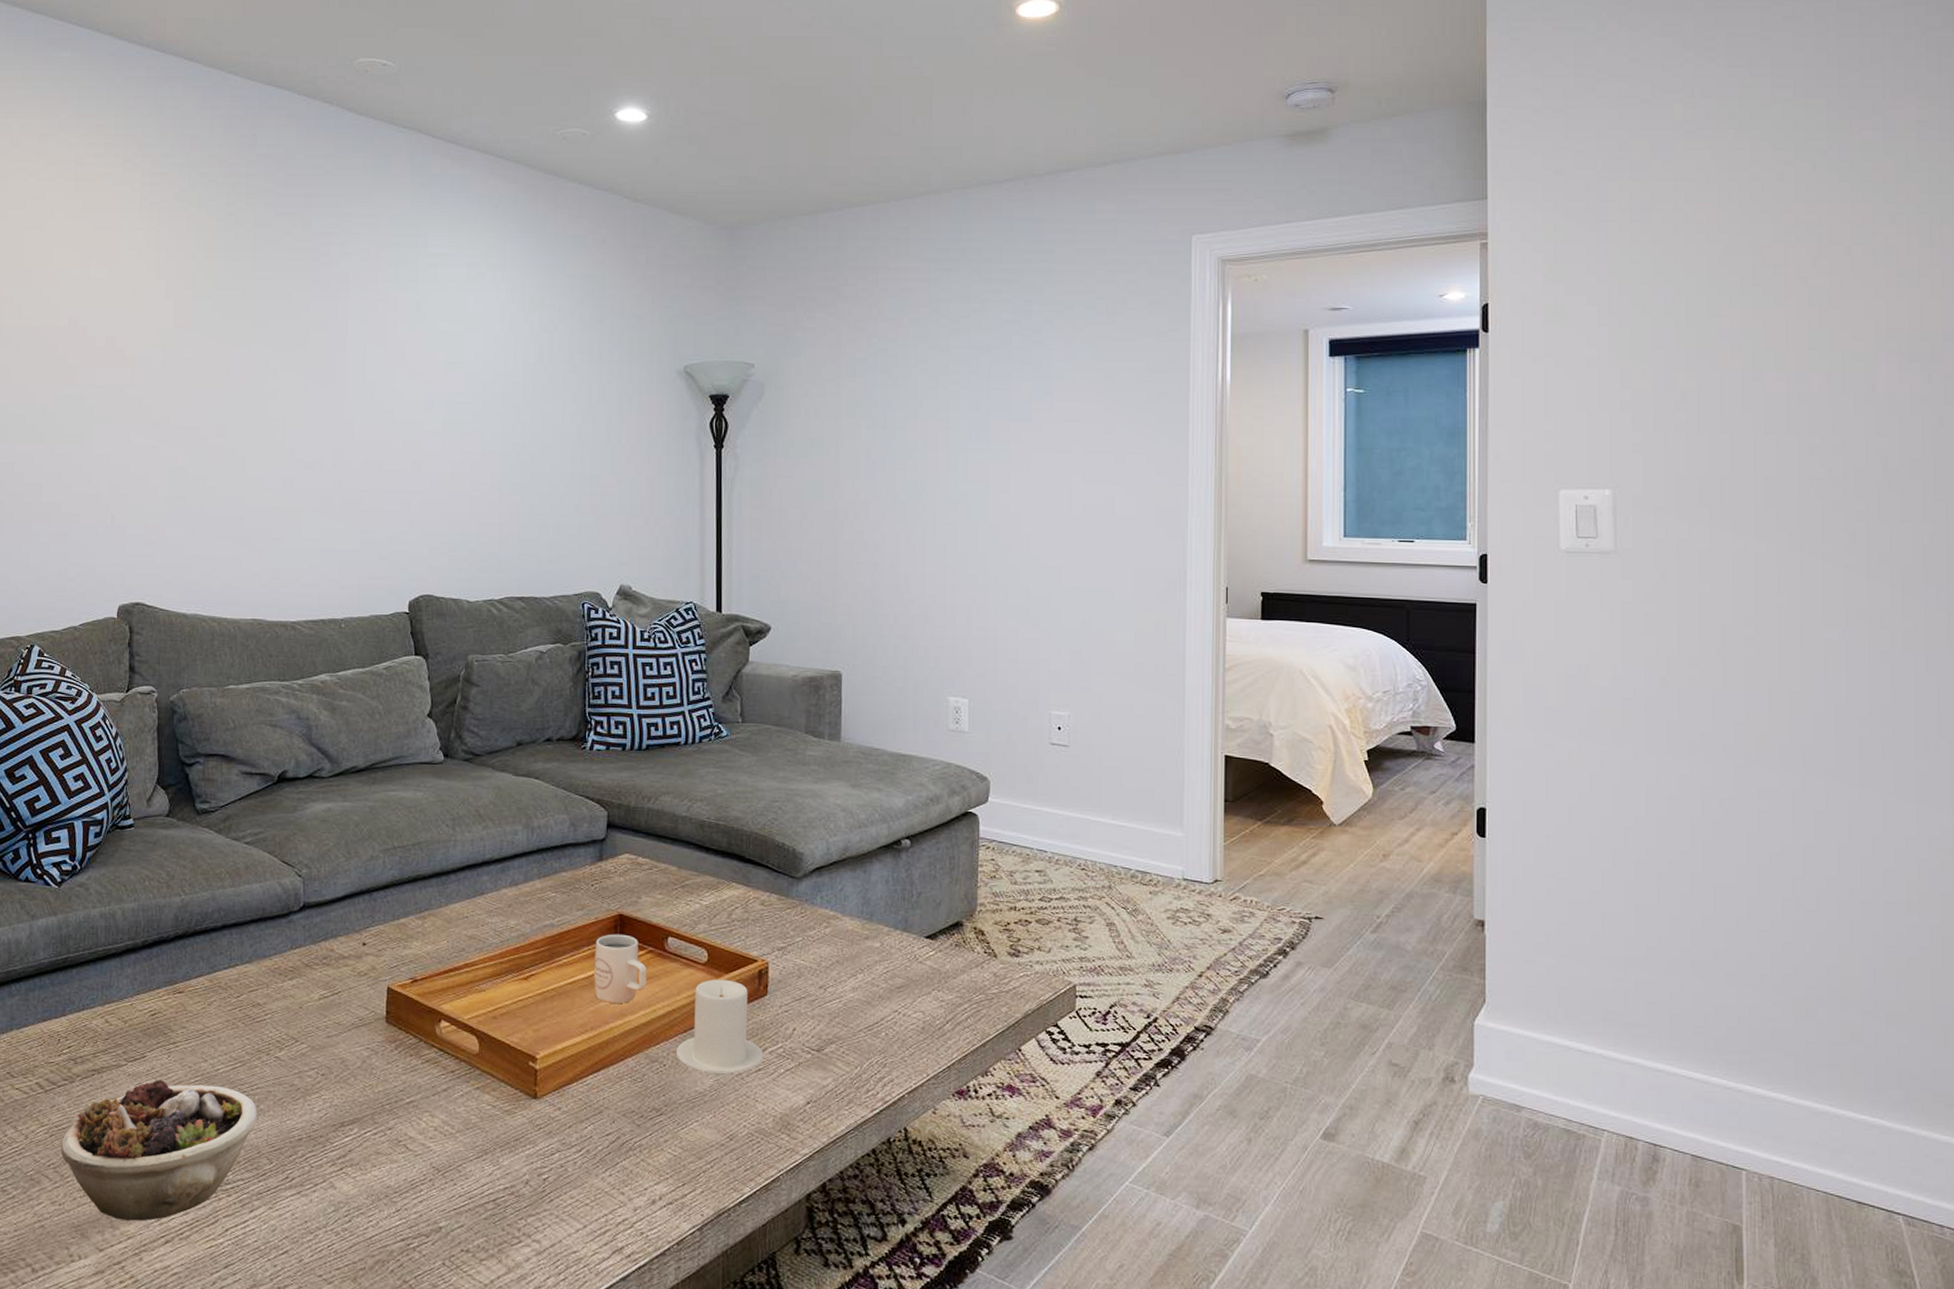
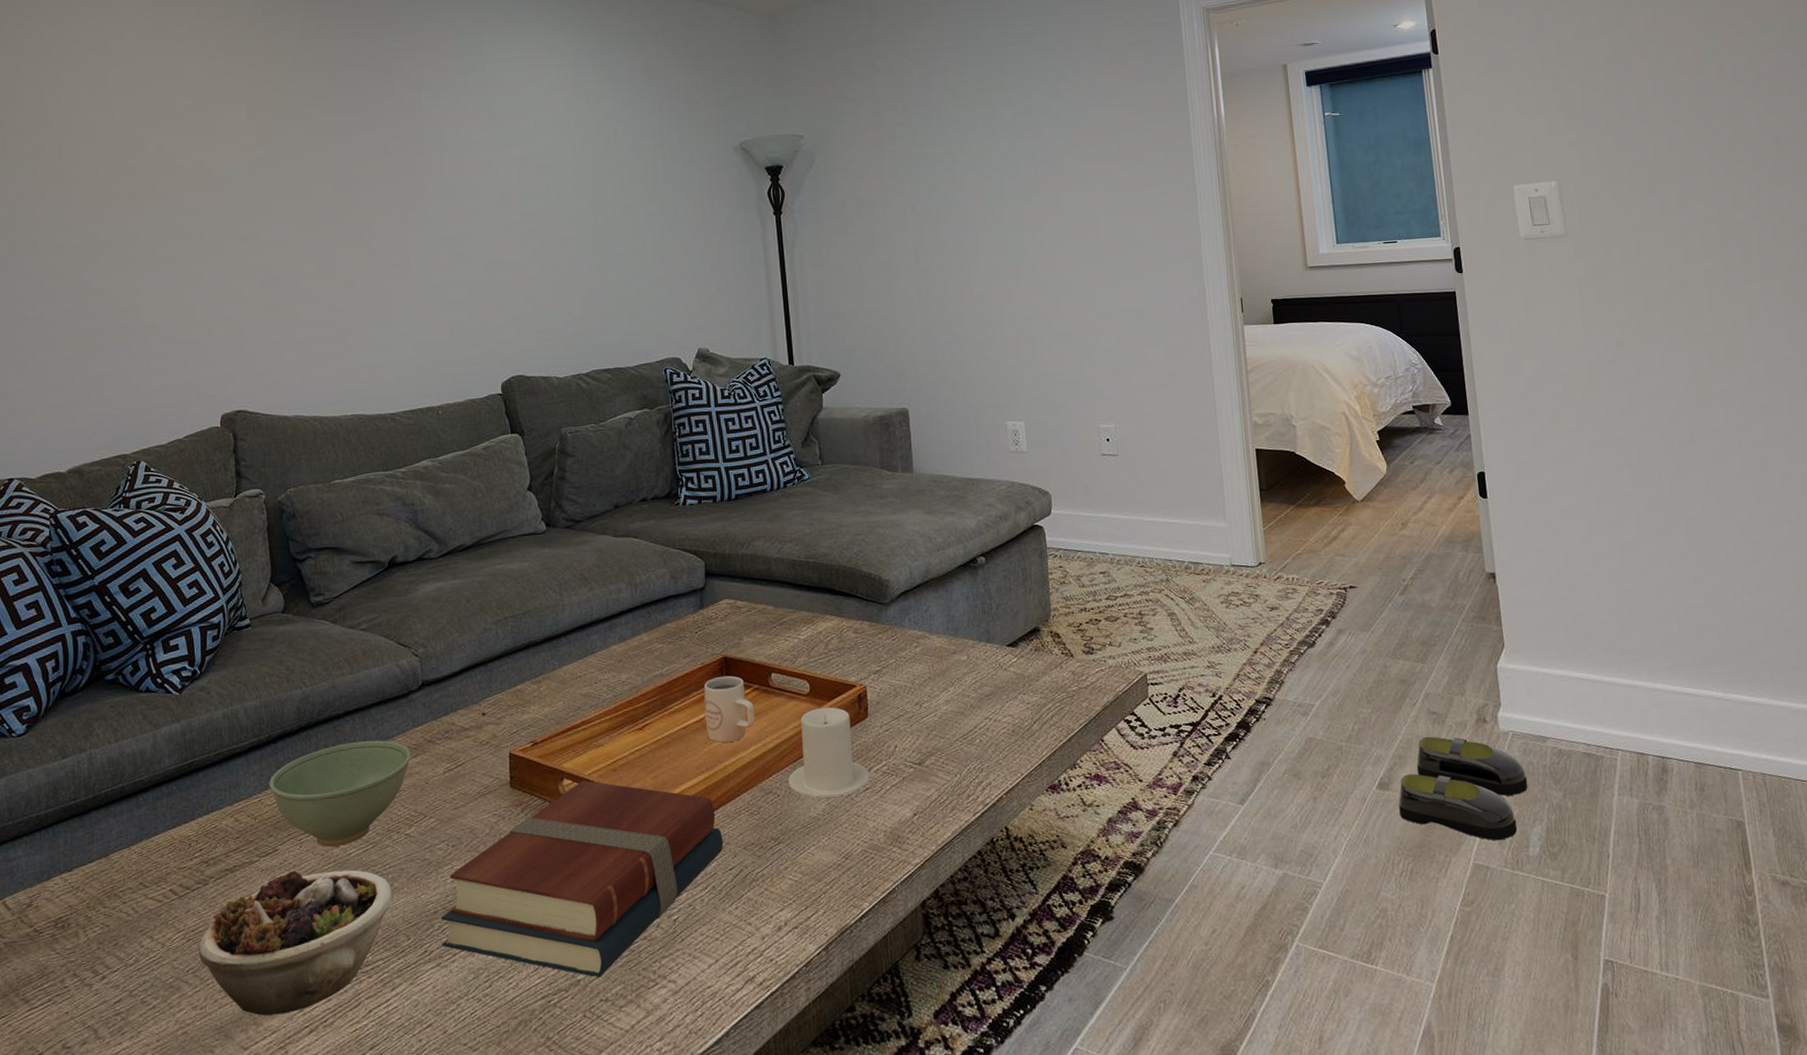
bowl: none [141,956,287,1061] -> present [268,740,411,847]
books: none [304,1024,602,1228] -> present [441,780,724,978]
slippers: none [1344,1089,1494,1211] -> present [1398,736,1528,841]

